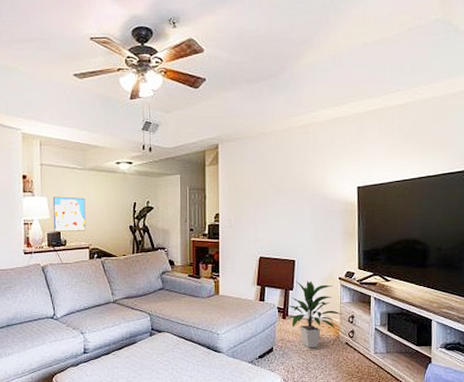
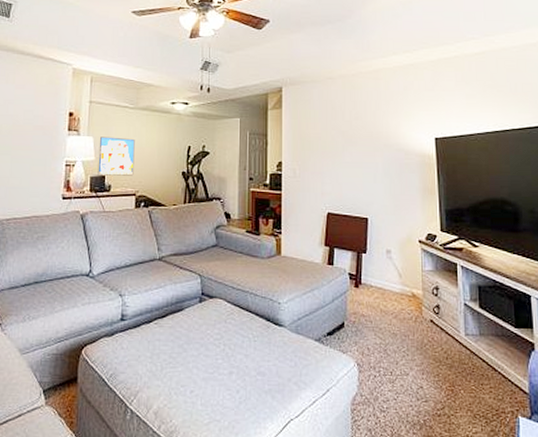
indoor plant: present [286,280,343,347] -> none [359,242,426,324]

